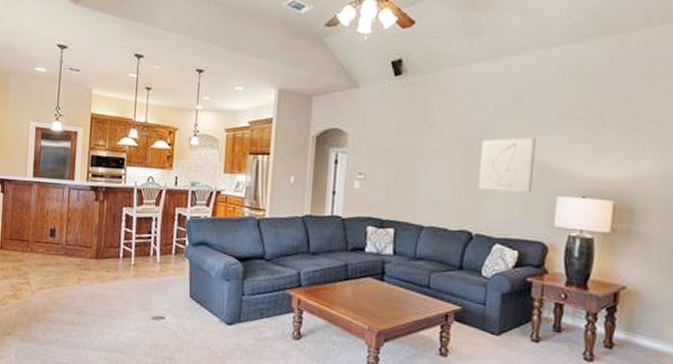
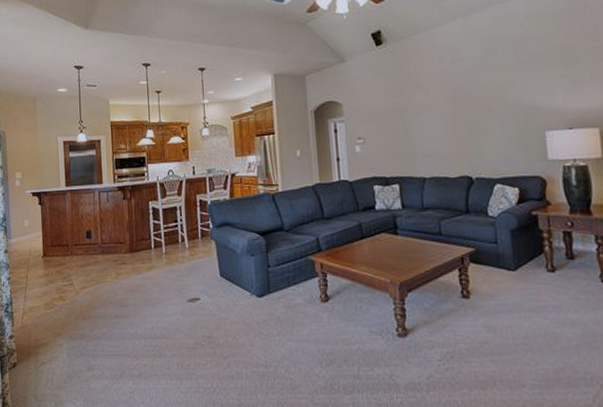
wall art: present [477,137,536,193] -> none [466,81,520,136]

